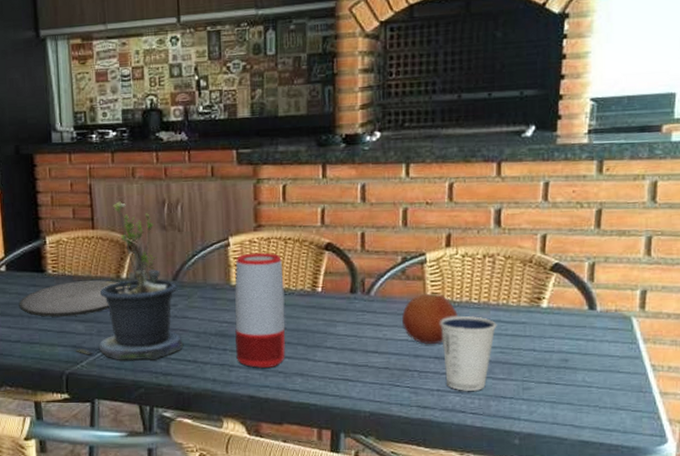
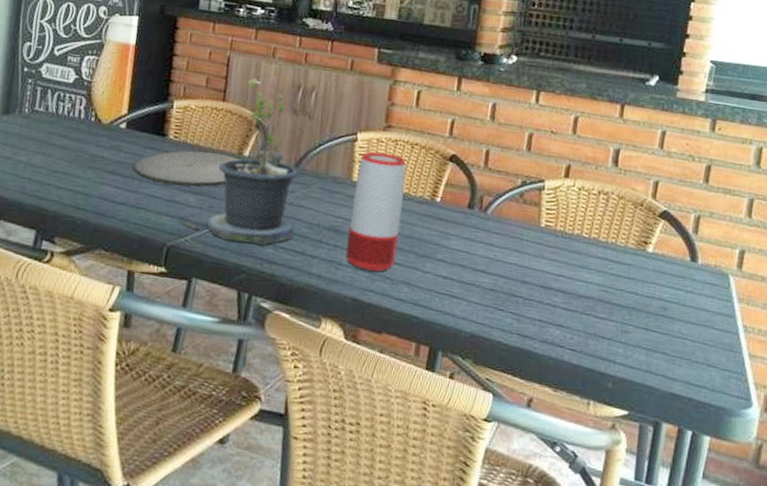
fruit: present [402,293,458,345] -> none [514,220,568,274]
dixie cup: present [440,315,497,391] -> none [549,247,604,327]

